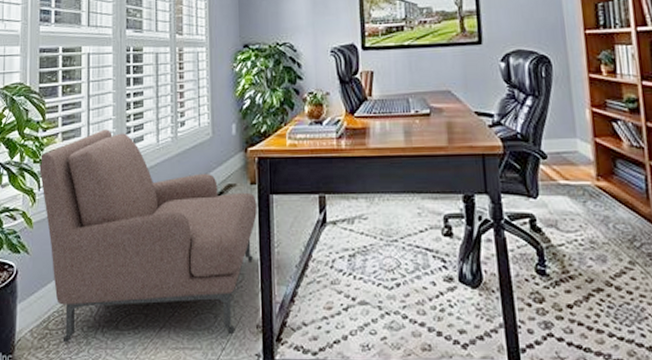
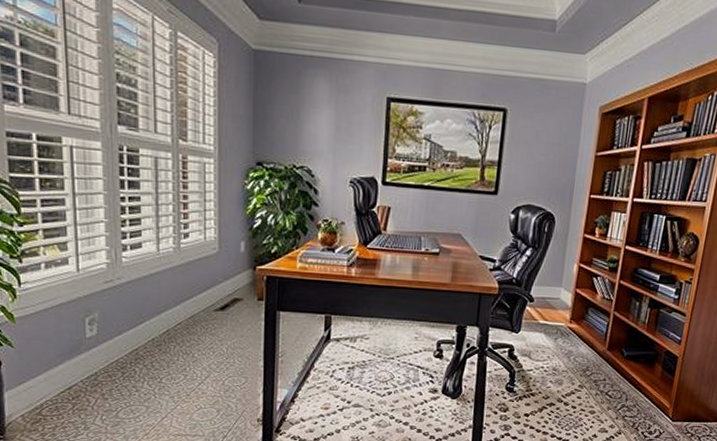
armchair: present [39,129,257,343] -> none [17,231,263,427]

